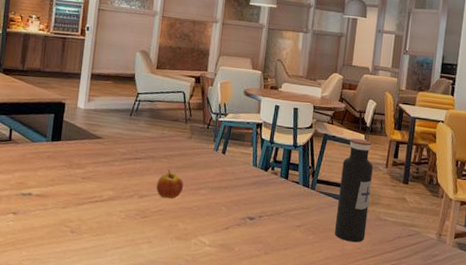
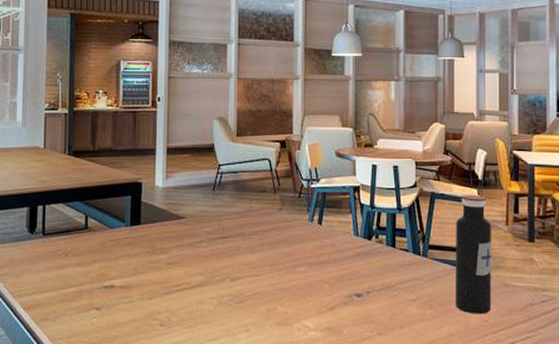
apple: present [156,169,184,199] -> none [249,247,279,280]

